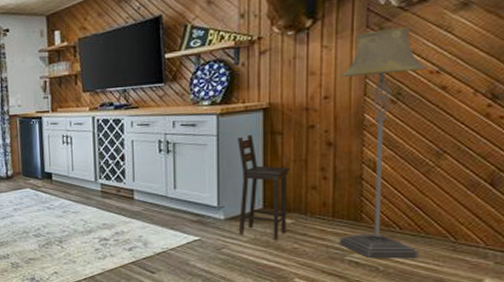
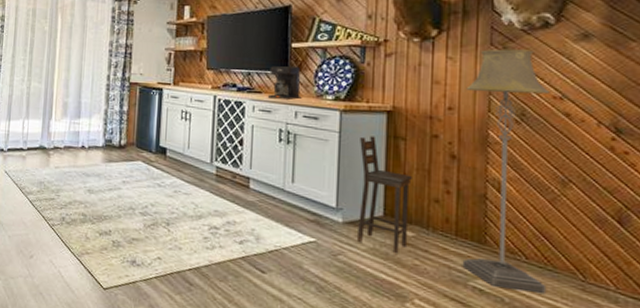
coffee maker: none [144,76,177,113] -> present [267,65,301,101]

